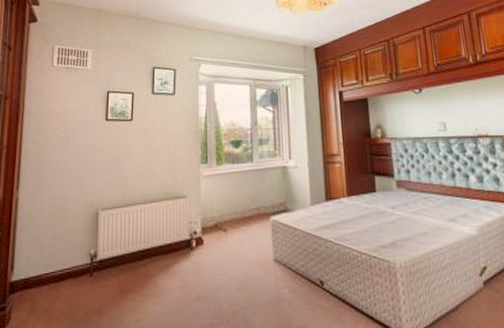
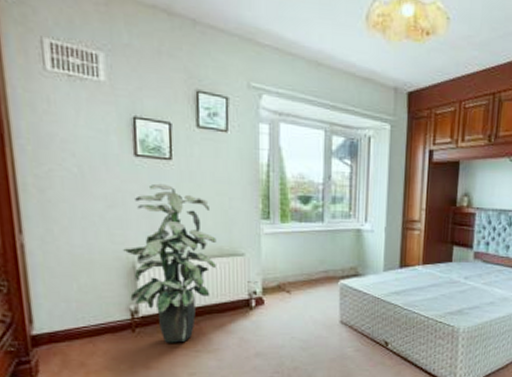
indoor plant: none [90,140,164,287] -> present [123,183,217,343]

